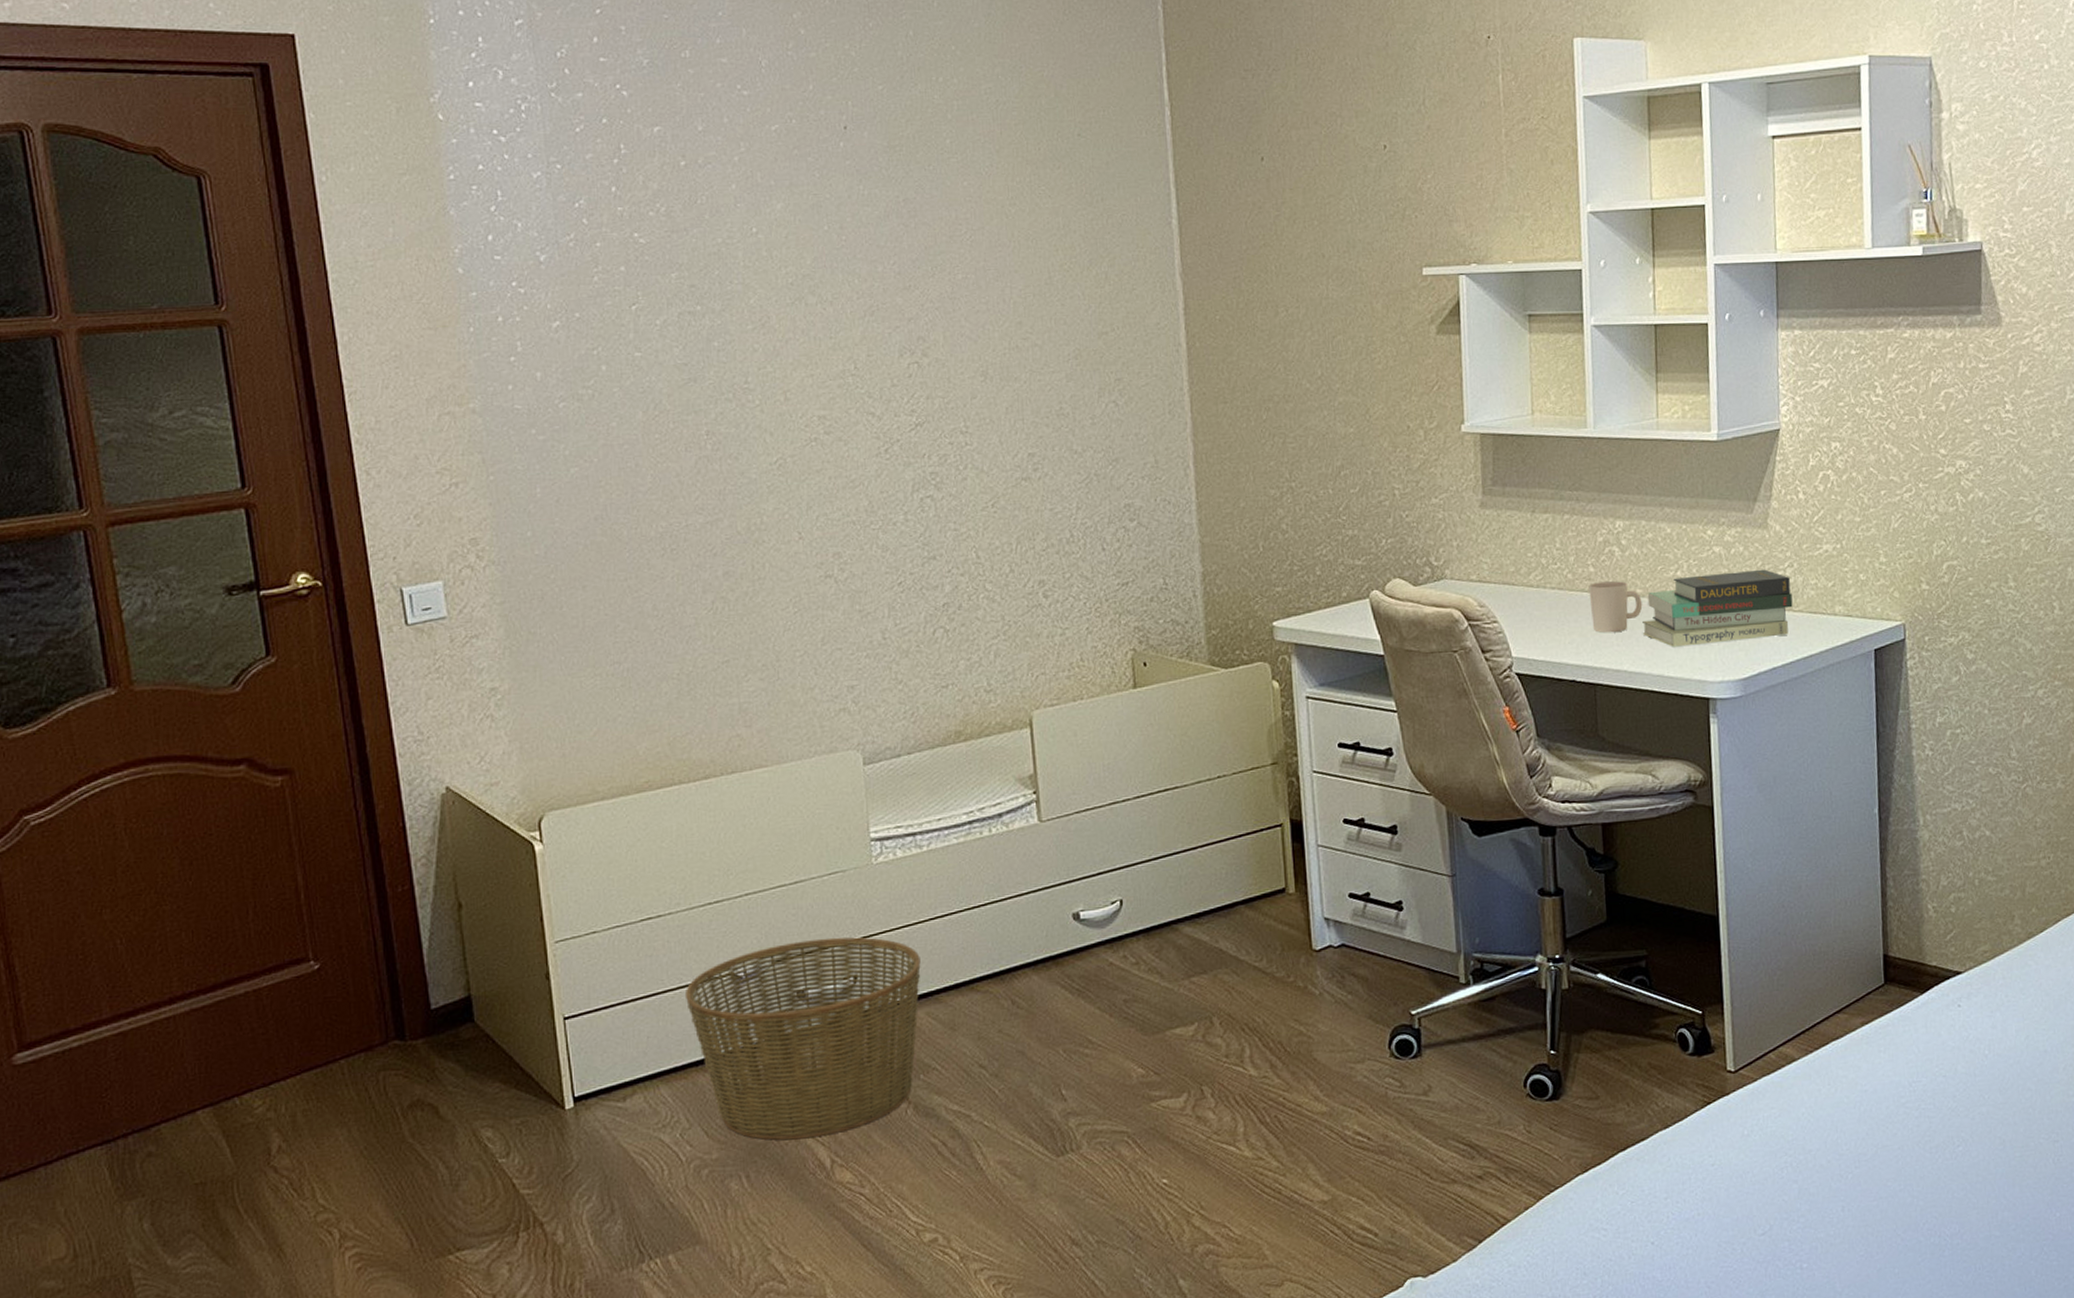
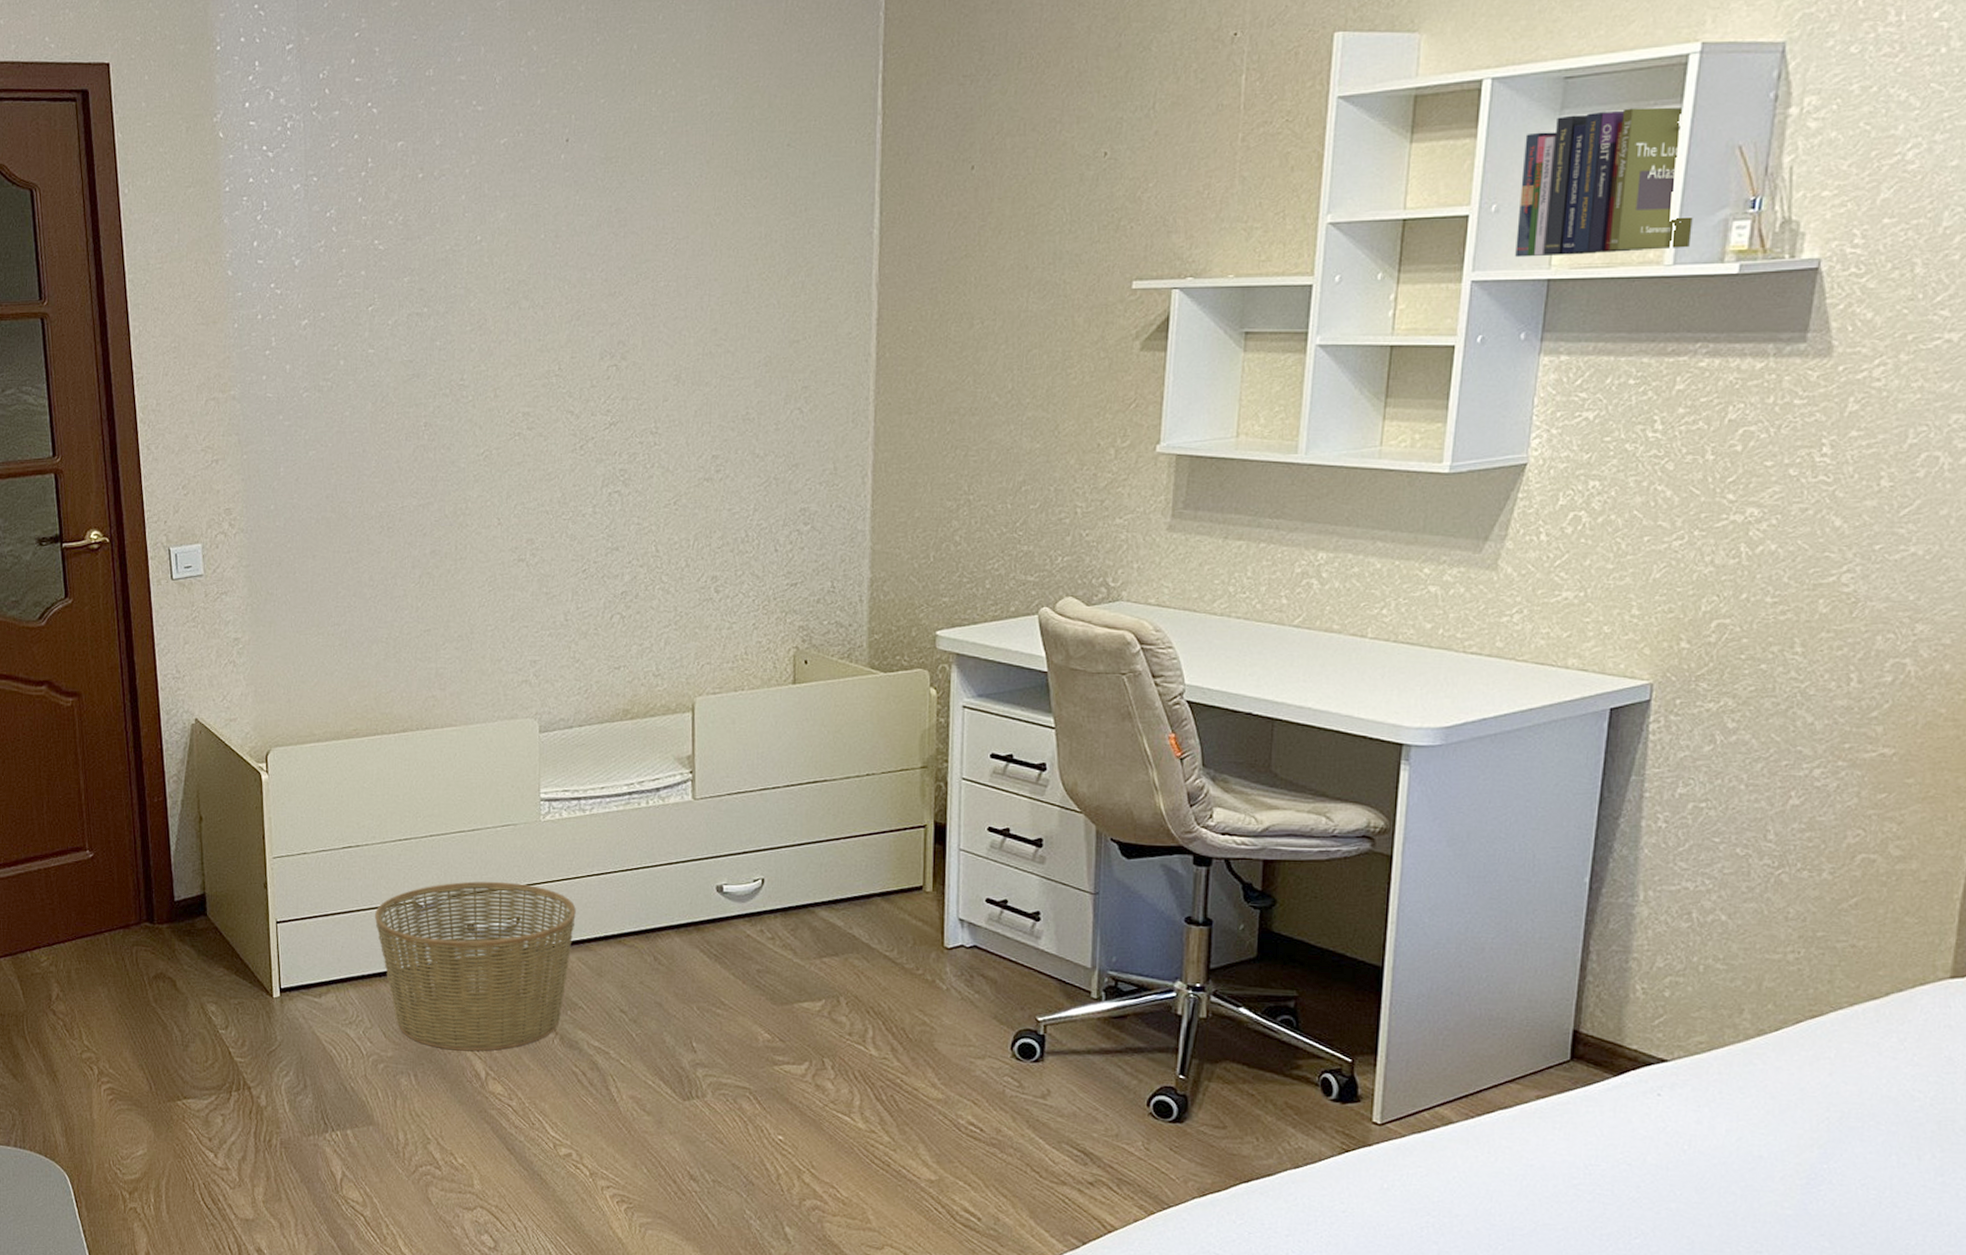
mug: present [1588,581,1643,634] -> none [1278,615,1338,668]
books: present [1642,569,1793,647] -> none [1335,613,1517,688]
books: none [1742,110,1883,243] -> present [1515,107,1693,258]

